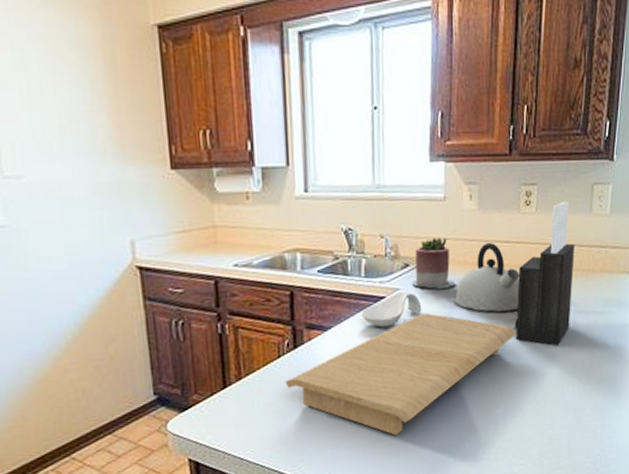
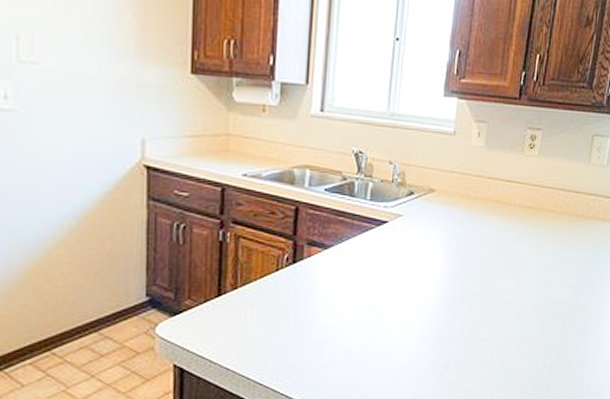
cutting board: present [285,313,517,436] -> none [280,241,510,359]
spoon rest: present [361,291,422,328] -> none [362,218,422,251]
succulent planter: present [412,237,455,289] -> none [415,170,456,219]
kettle: present [454,242,520,312] -> none [453,179,518,247]
knife block: present [515,200,574,346] -> none [508,148,571,286]

